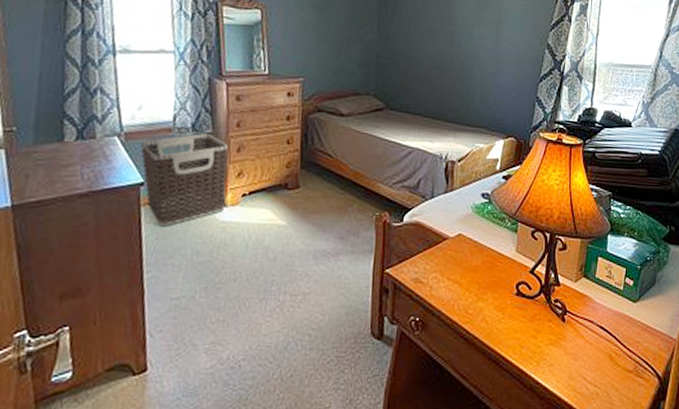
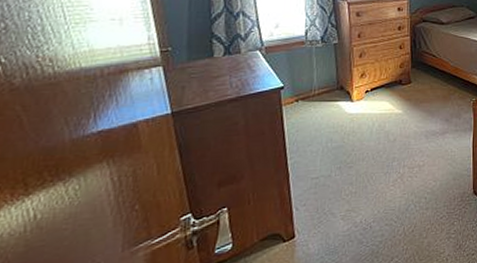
clothes hamper: present [140,133,229,227] -> none [279,44,352,121]

